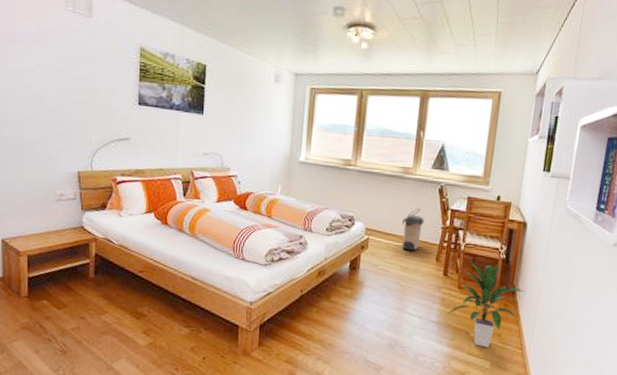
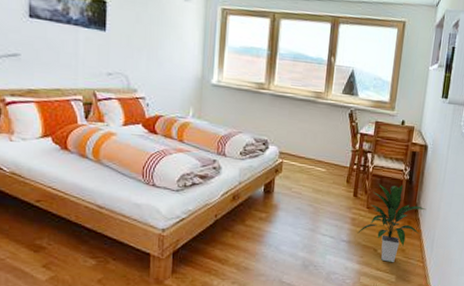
laundry hamper: present [401,207,424,251] -> none [314,131,336,174]

